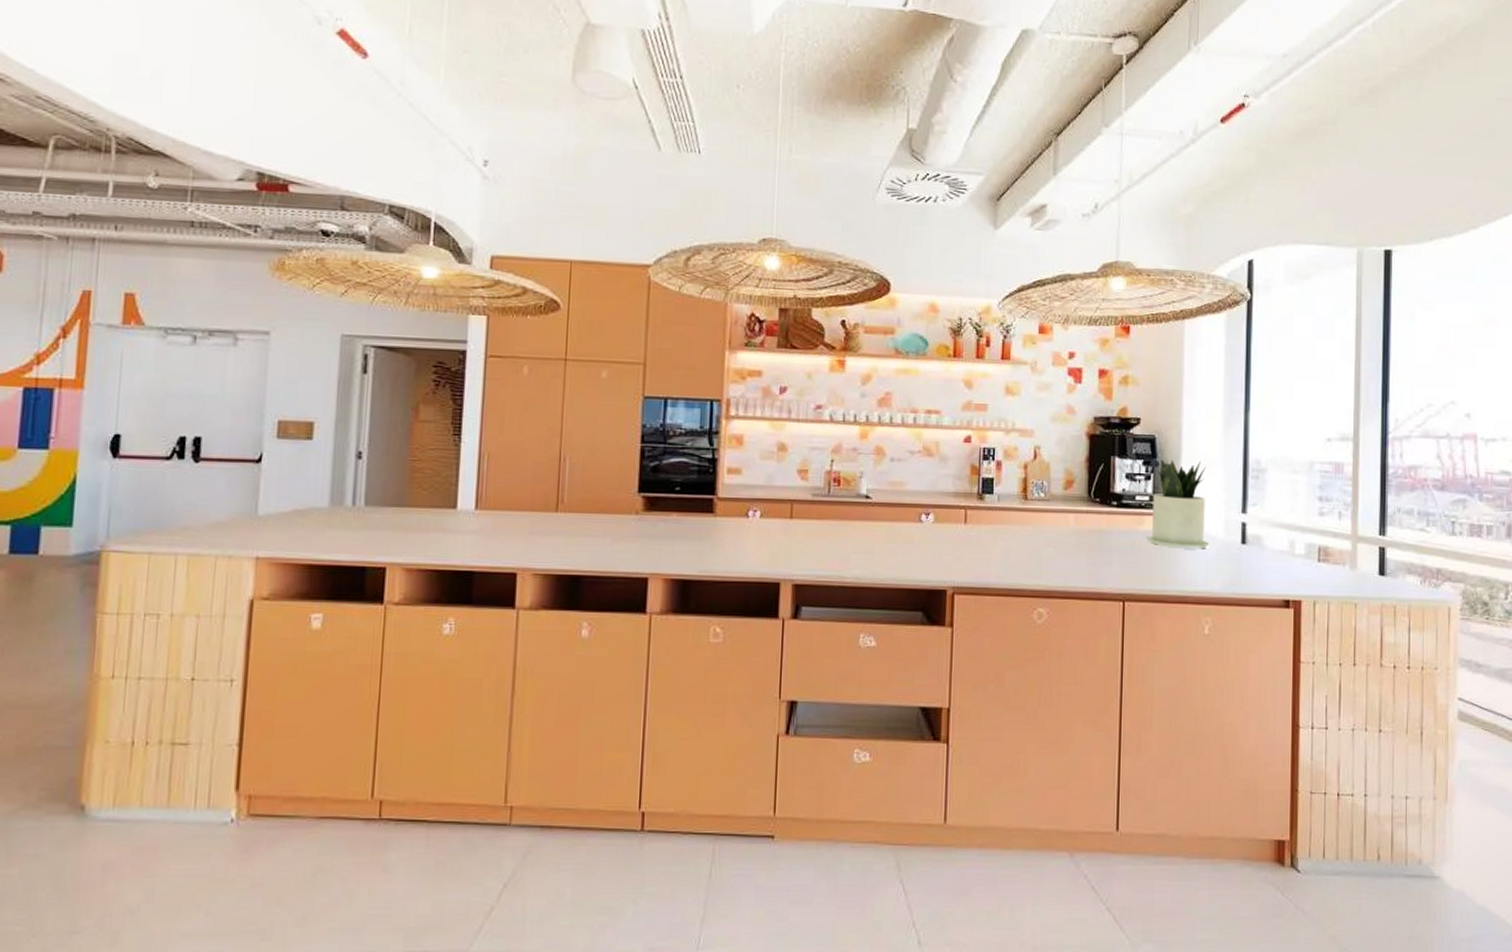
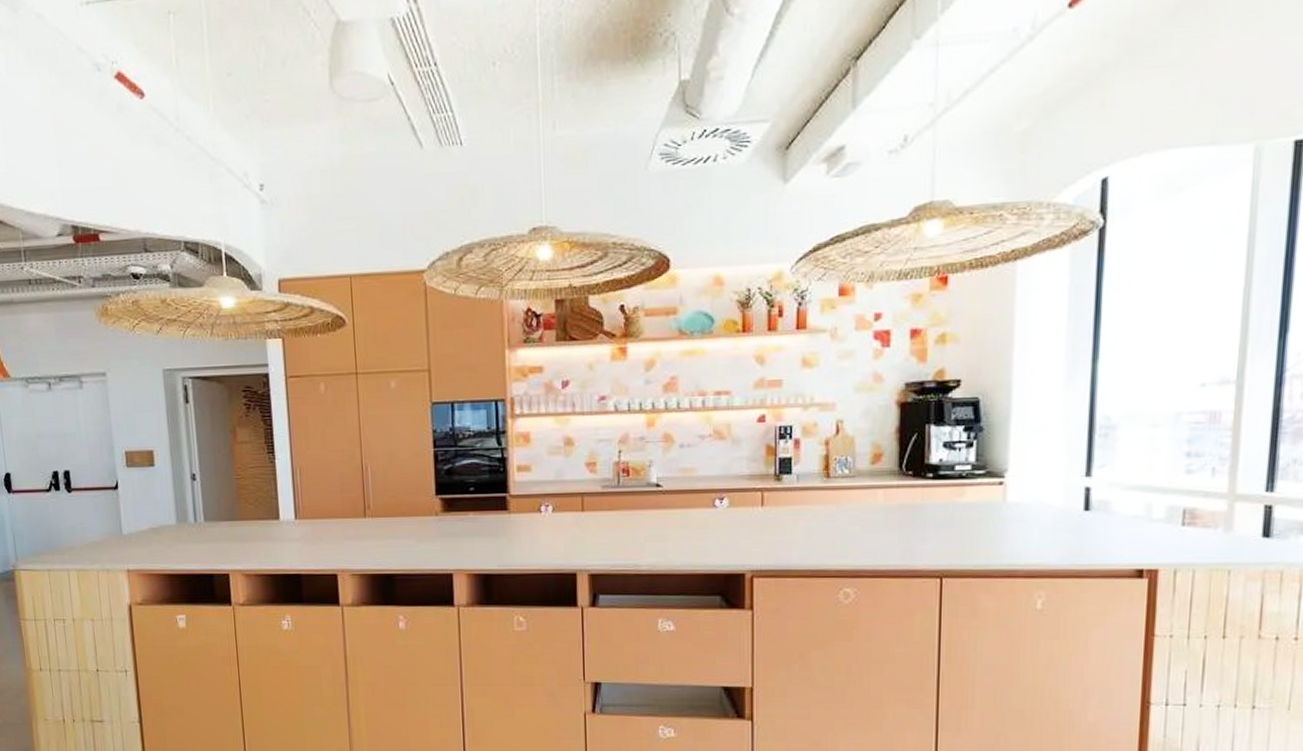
planter: present [1147,459,1209,549] -> none [968,421,1044,520]

